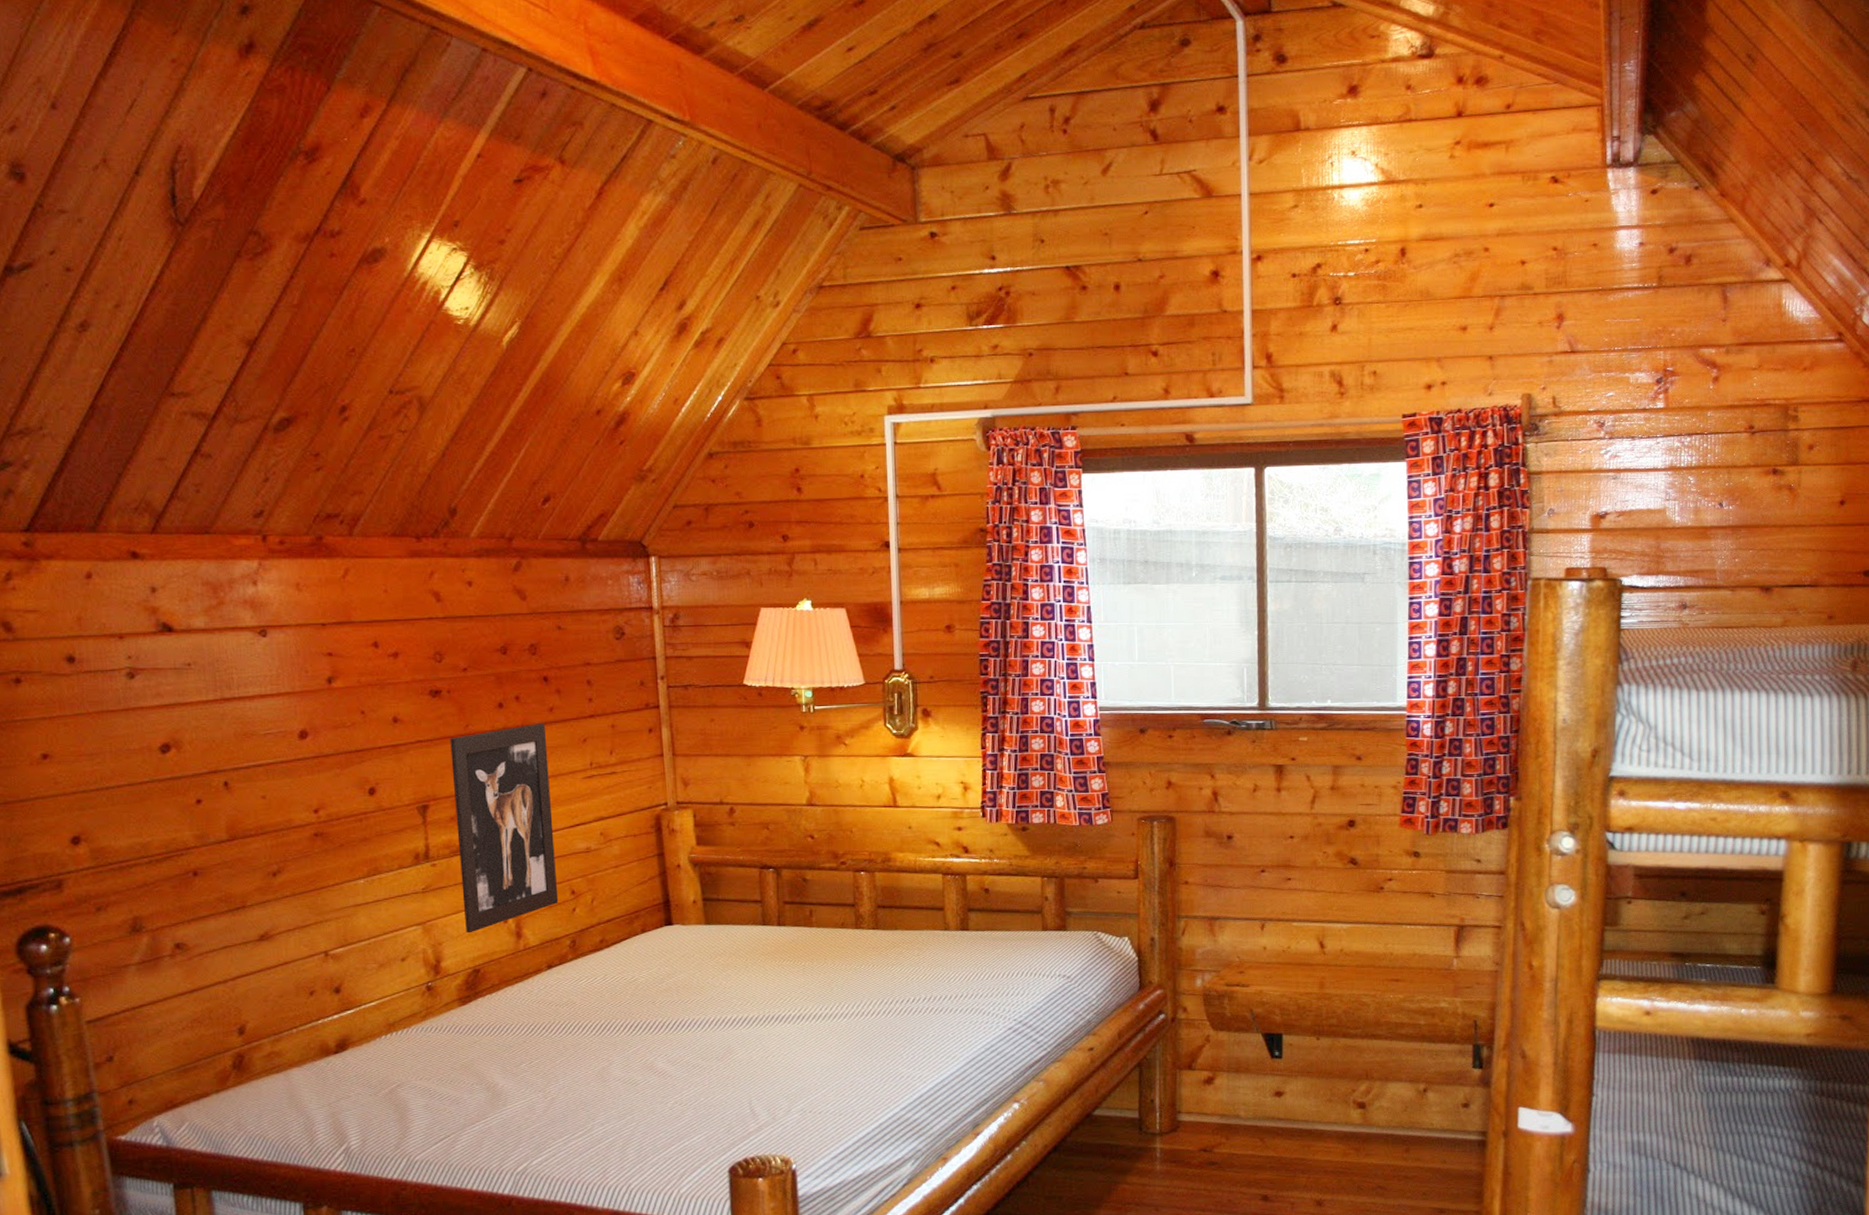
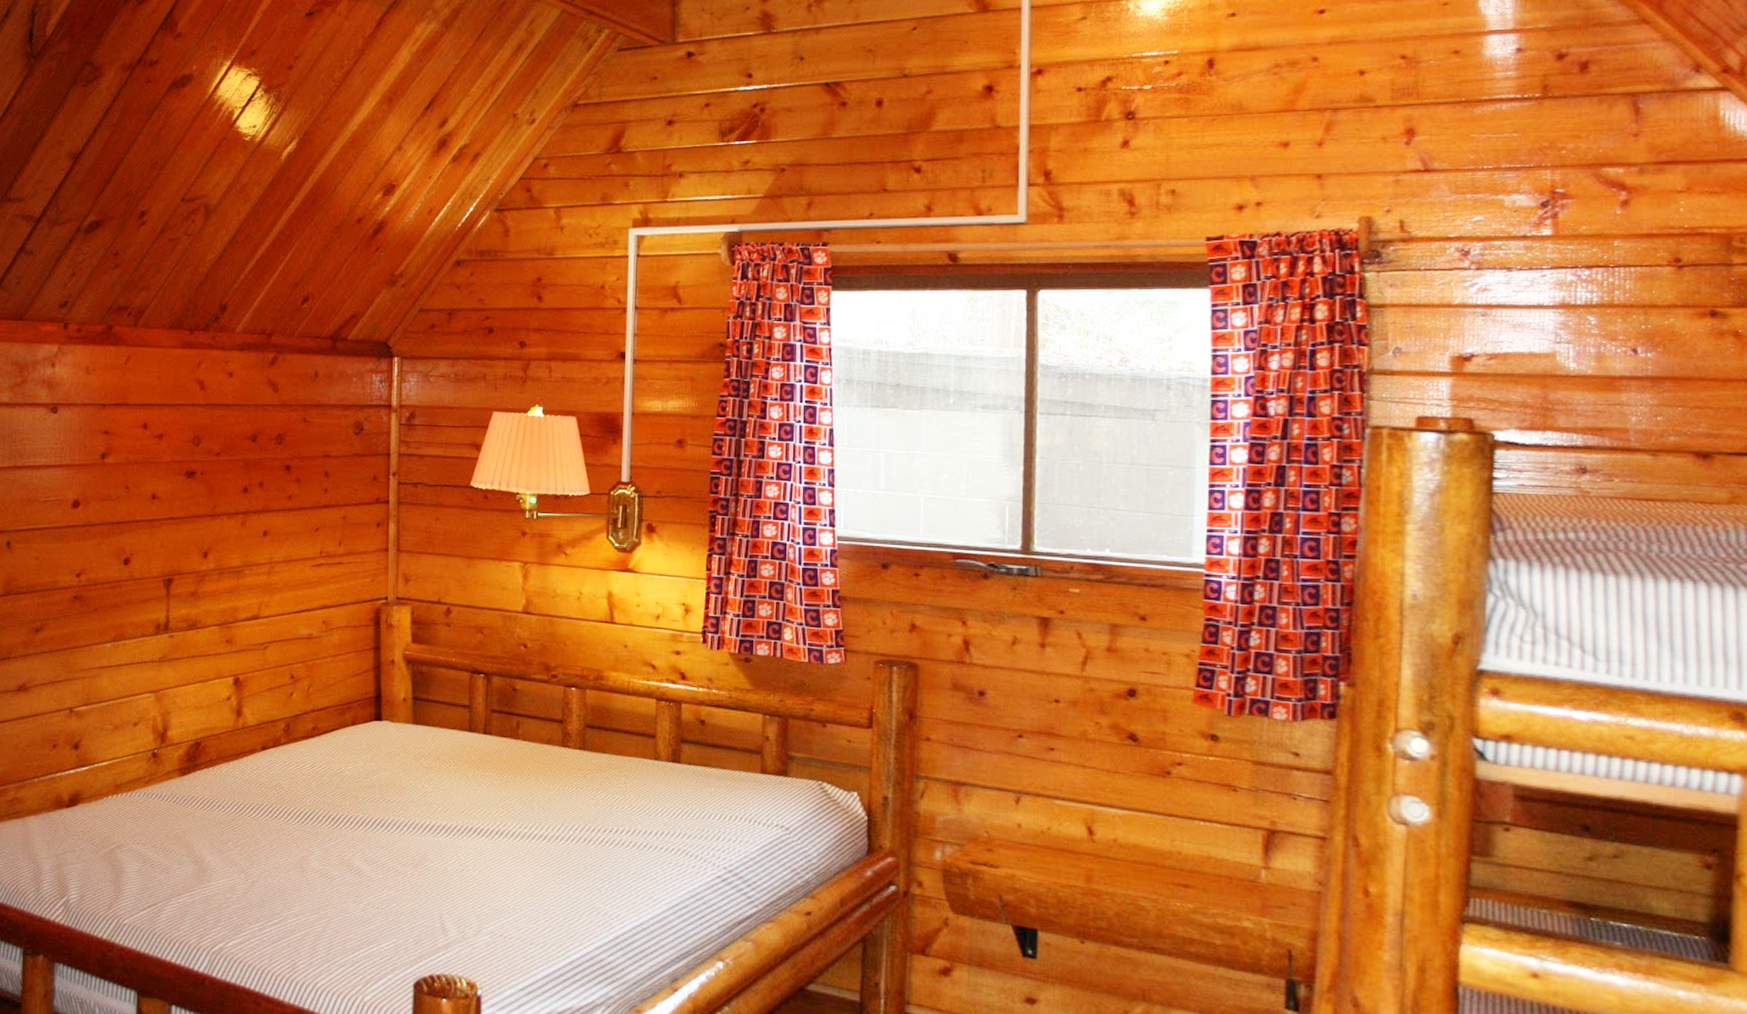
wall art: present [450,723,559,934] -> none [193,509,284,706]

